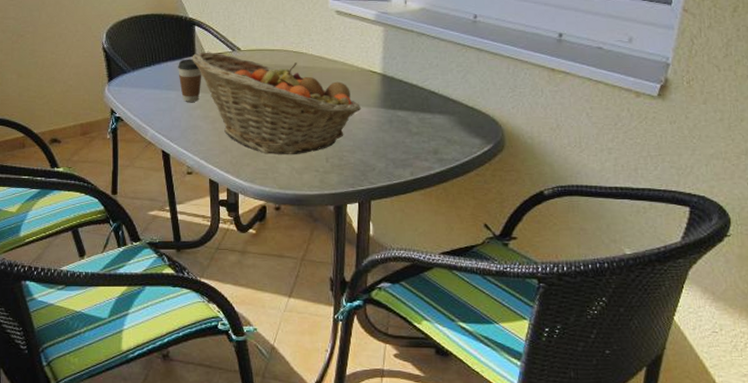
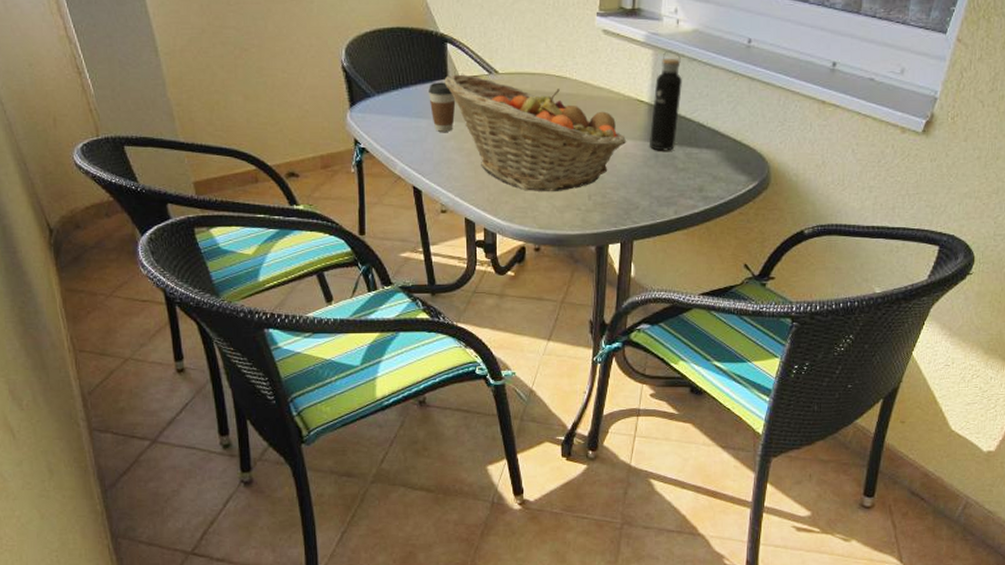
water bottle: none [383,26,412,117] -> present [650,50,682,151]

